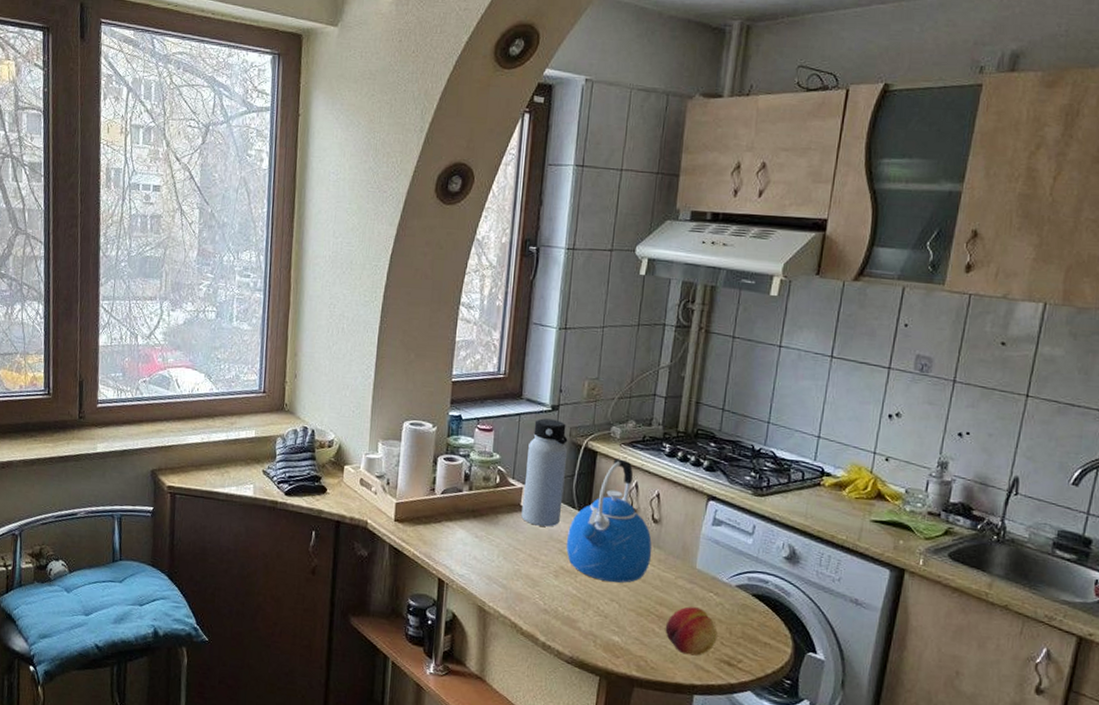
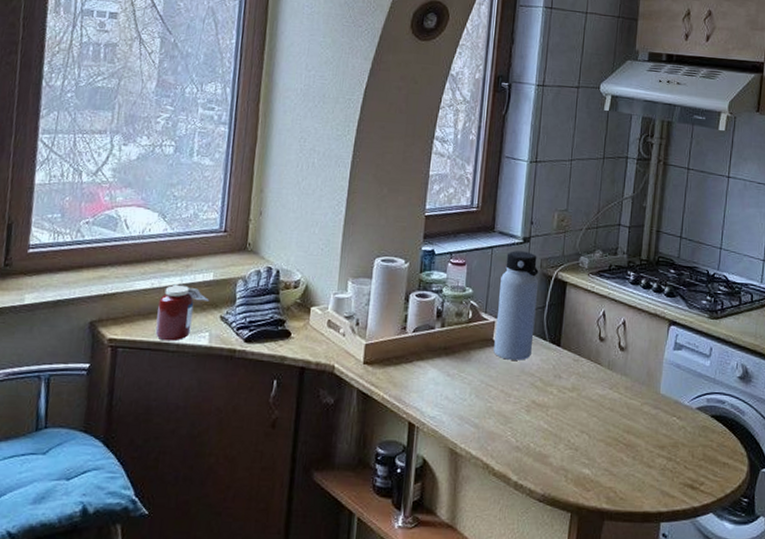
jar: none [207,439,253,491] -> present [155,284,210,342]
kettle: present [566,458,652,583] -> none [538,288,619,413]
fruit: present [665,606,718,656] -> none [632,432,681,482]

